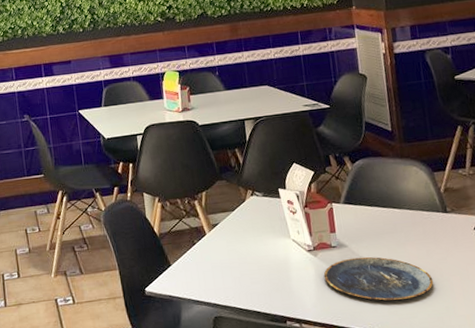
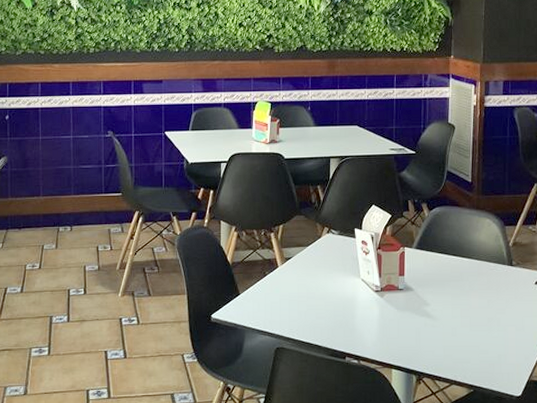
plate: present [323,256,434,302] -> none [387,301,490,346]

